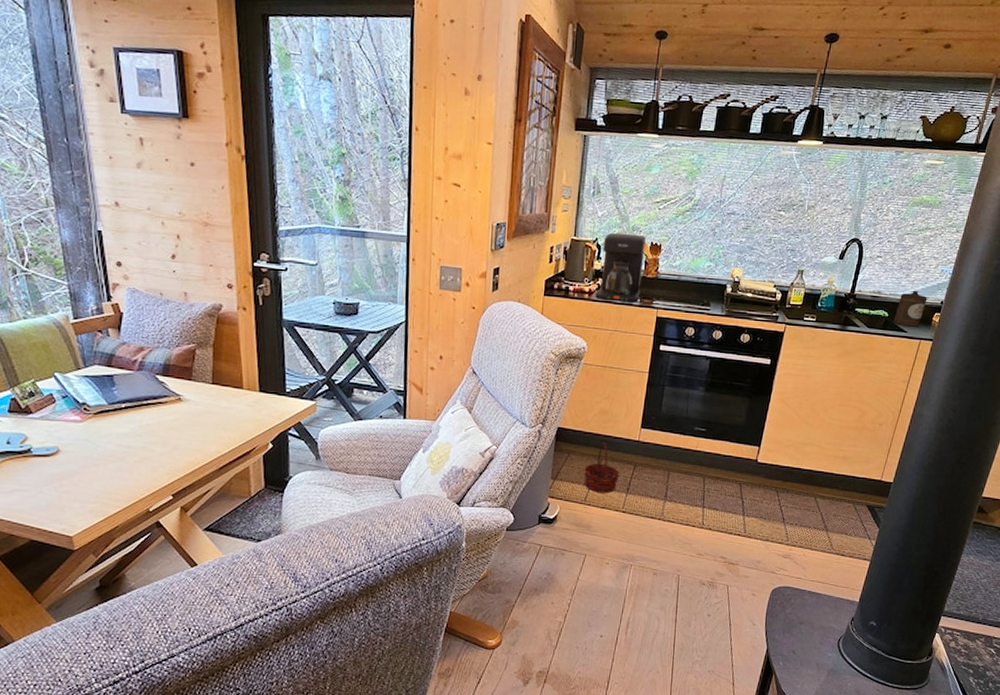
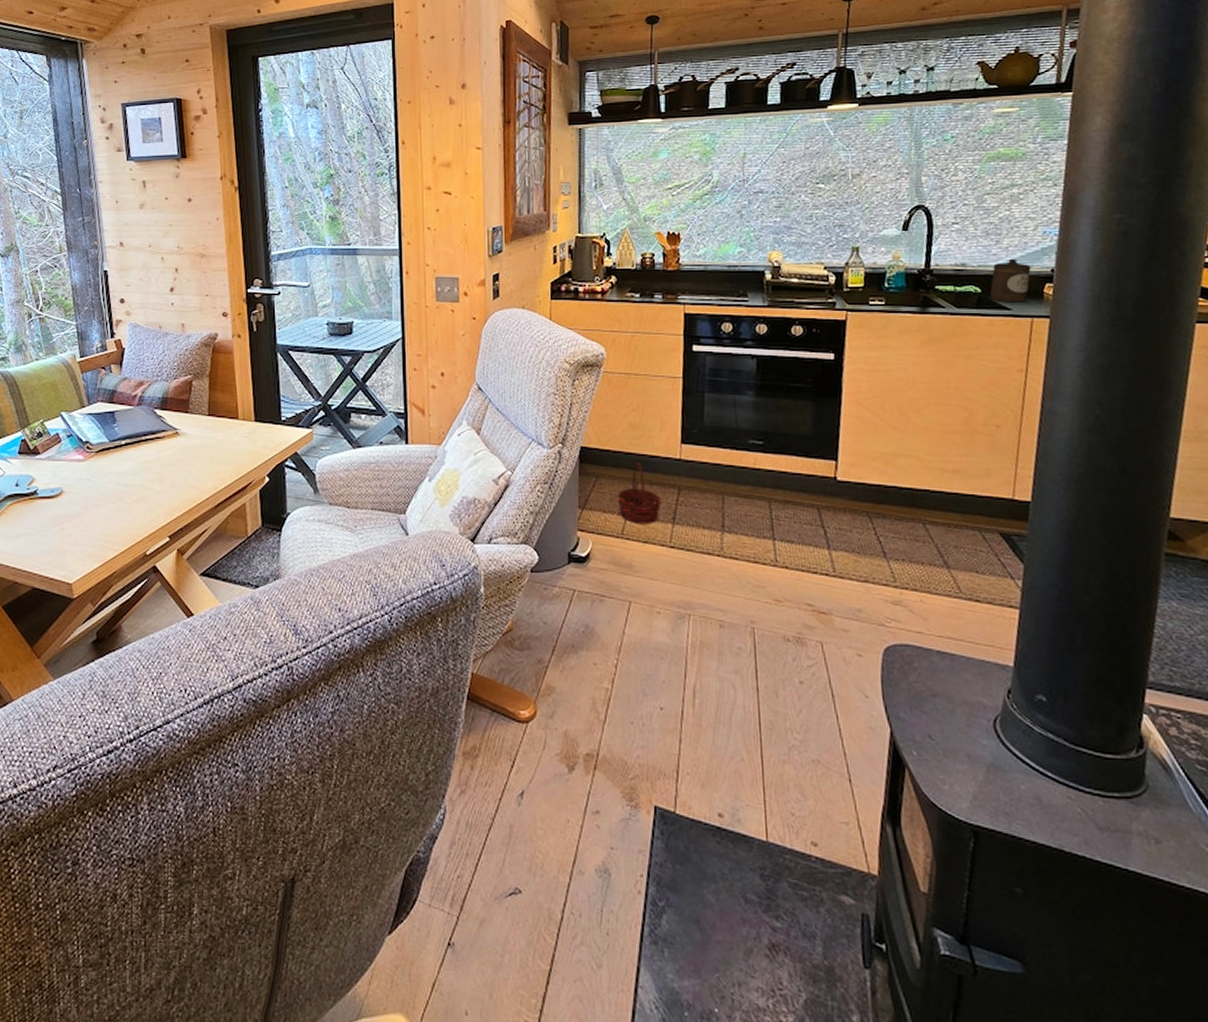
coffee maker: present [595,233,647,303] -> none [609,226,662,300]

